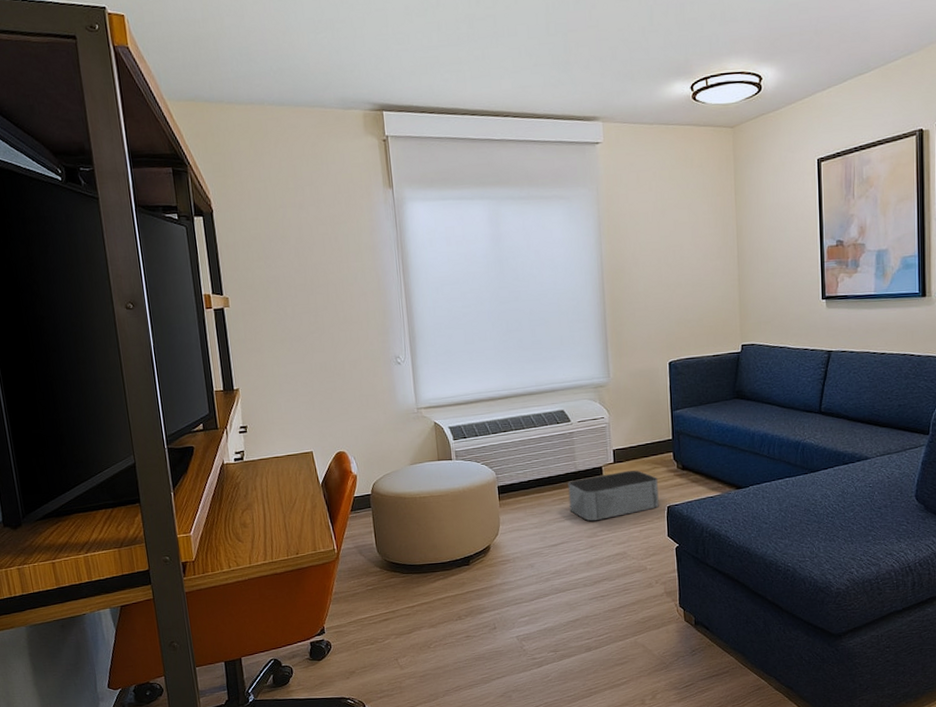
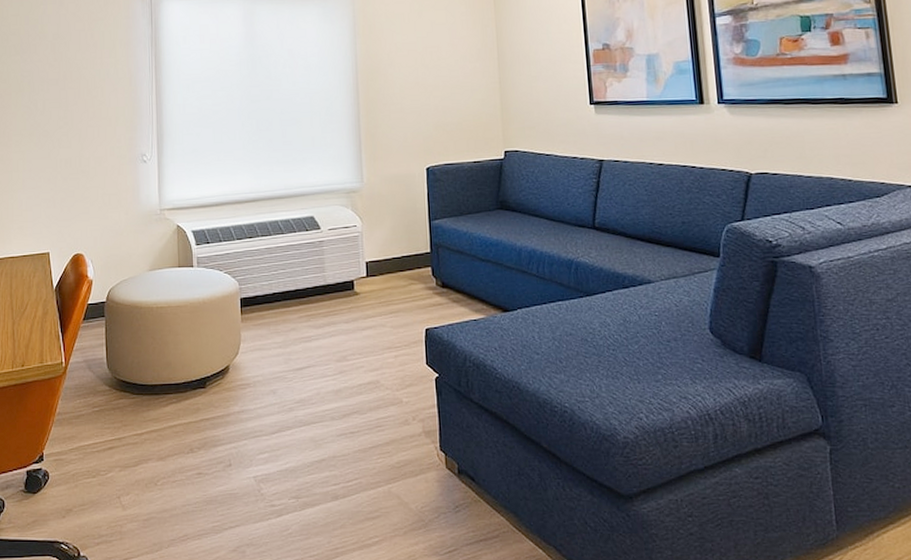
storage bin: present [568,470,659,521] -> none [316,285,416,343]

